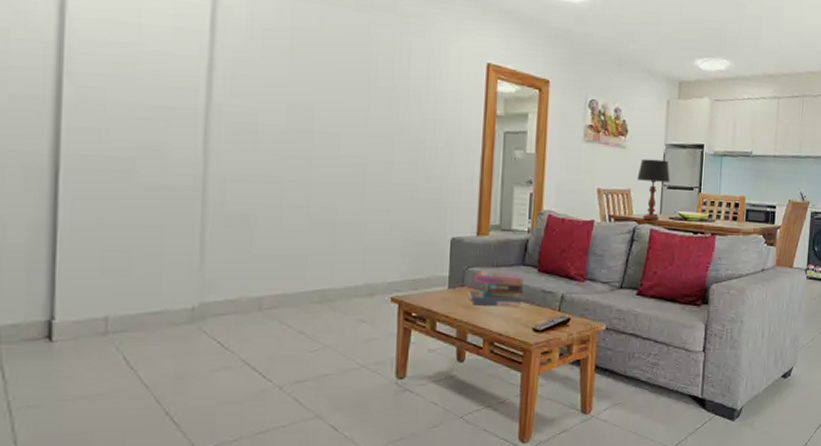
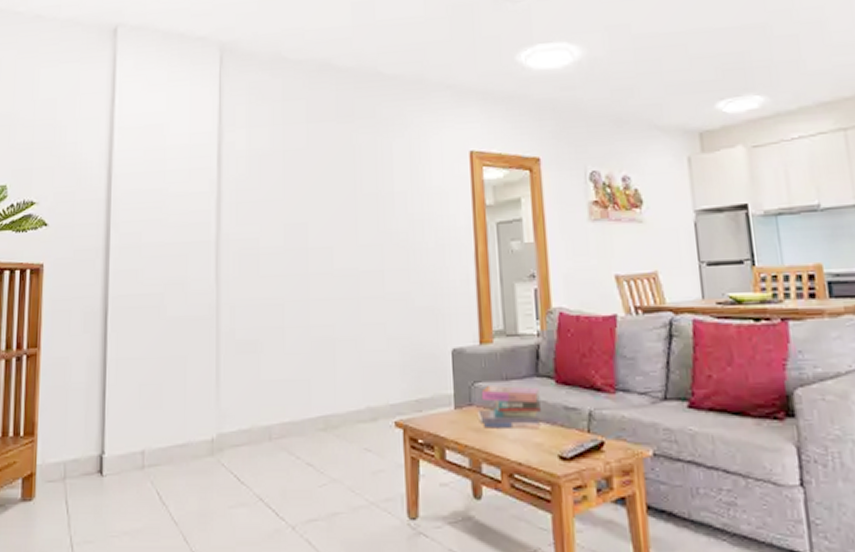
table lamp: present [637,159,670,221] -> none [663,230,709,309]

